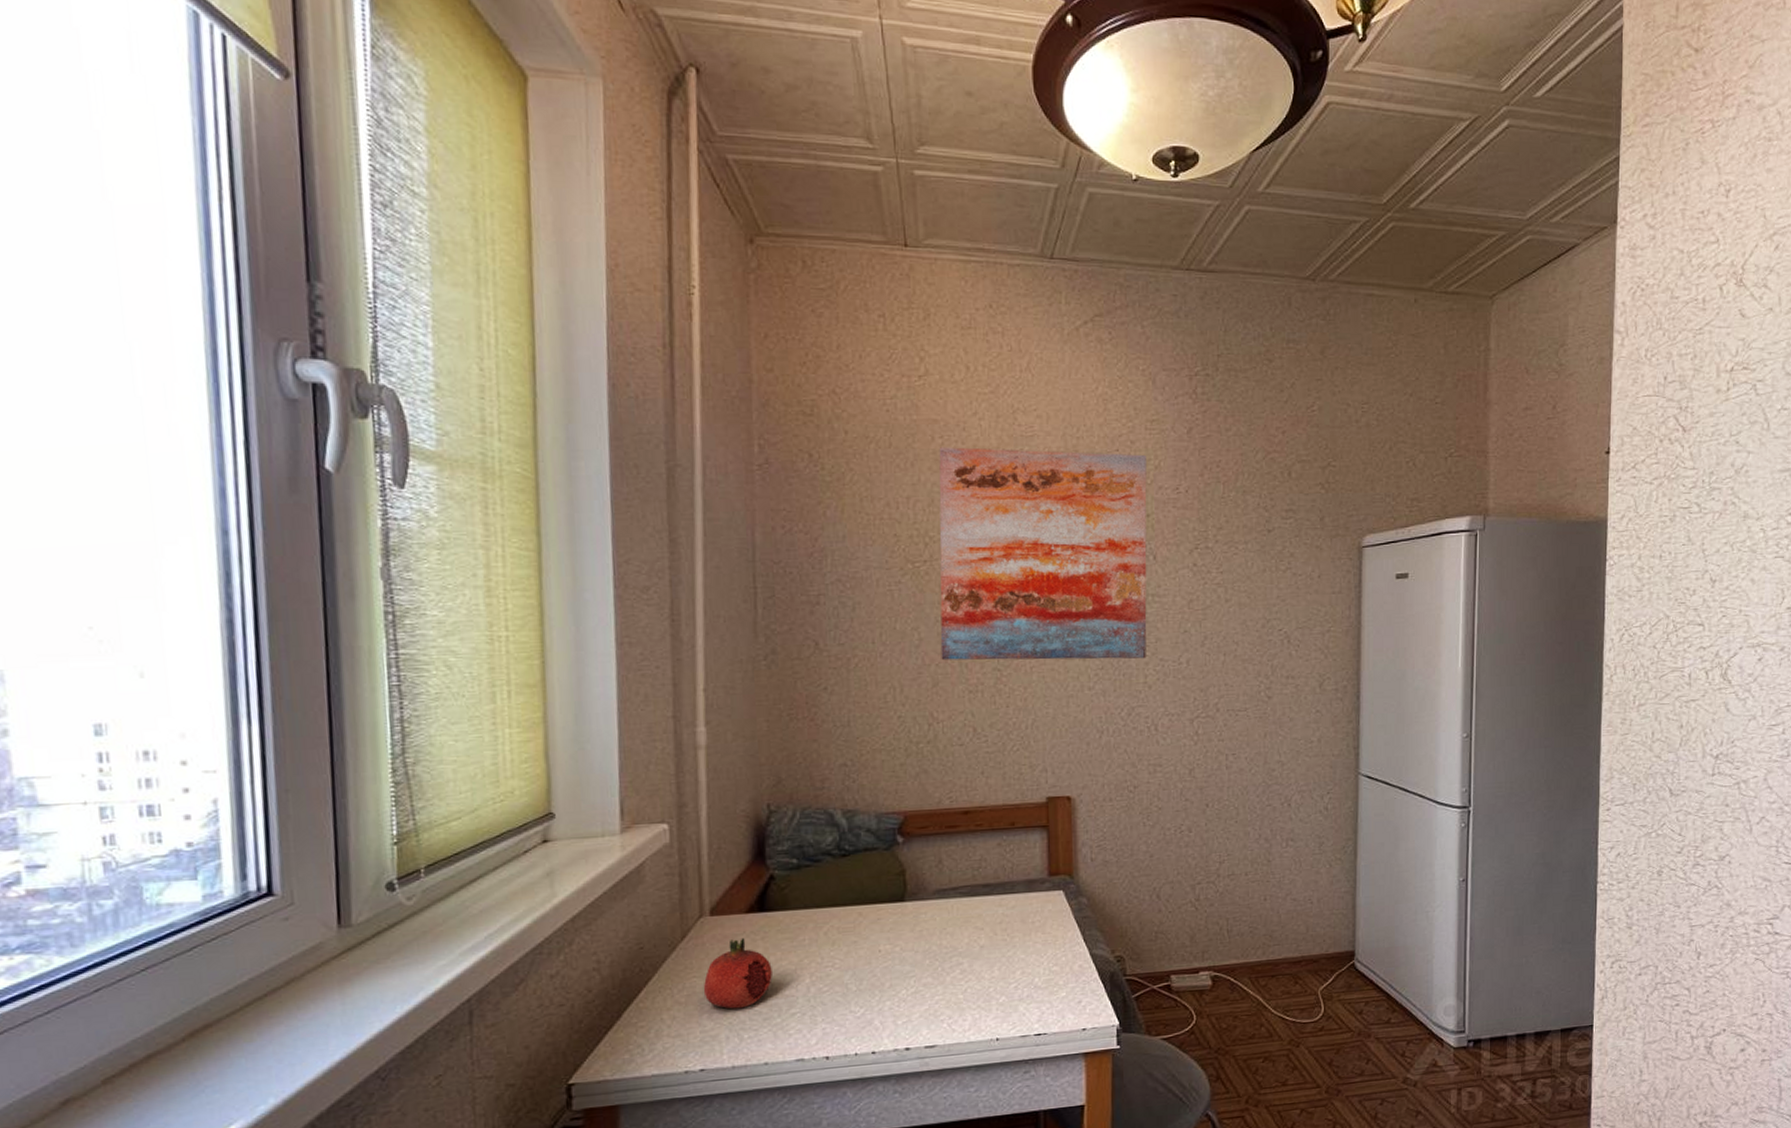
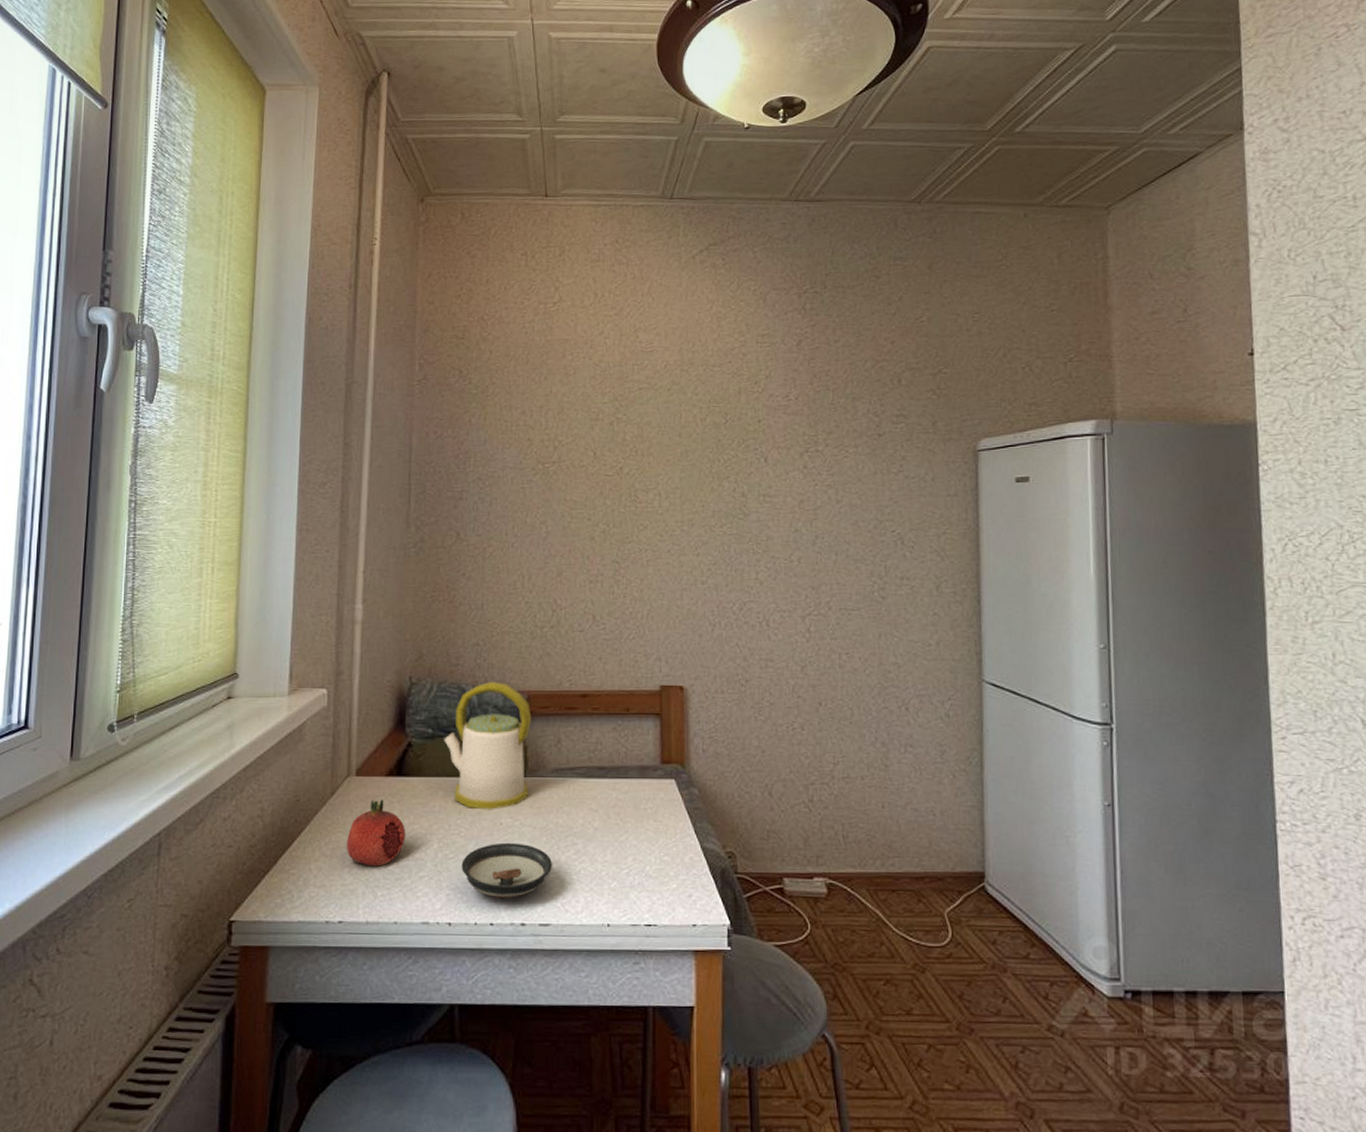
kettle: none [811,803,910,939] -> present [444,681,532,810]
saucer: none [837,968,938,1026] -> present [461,842,553,899]
wall art: present [939,447,1147,661] -> none [565,362,758,555]

